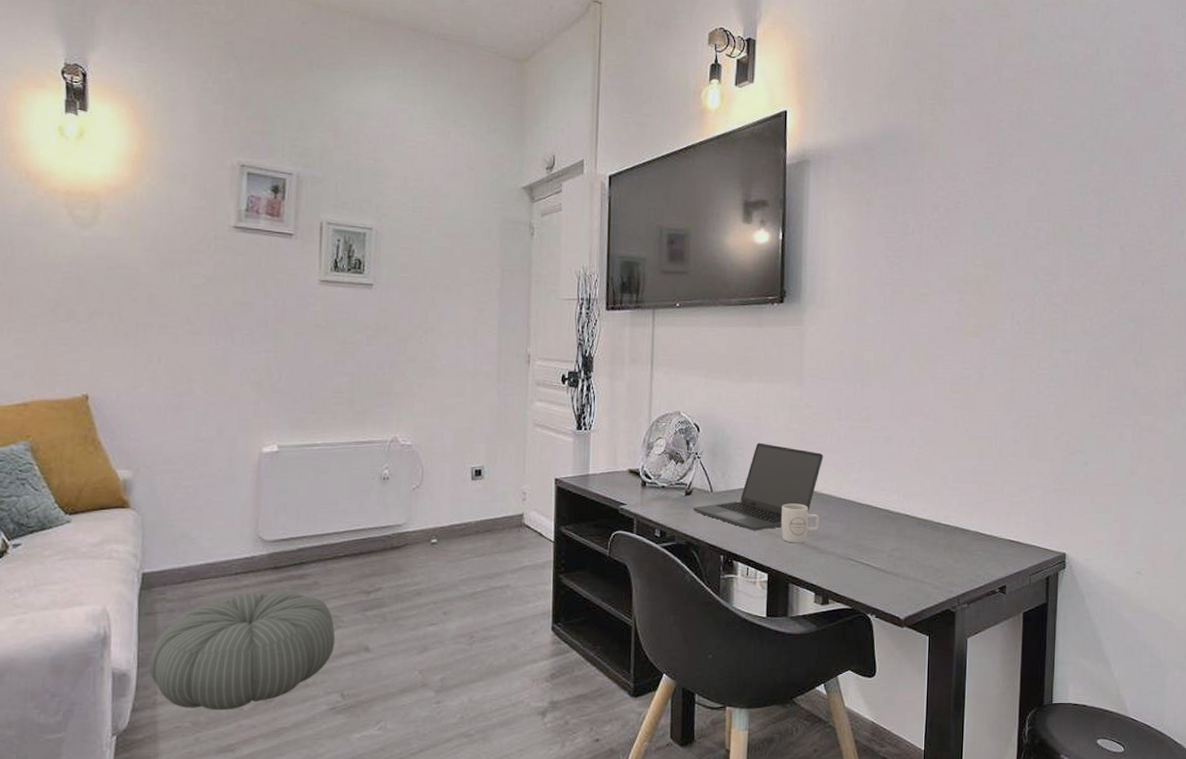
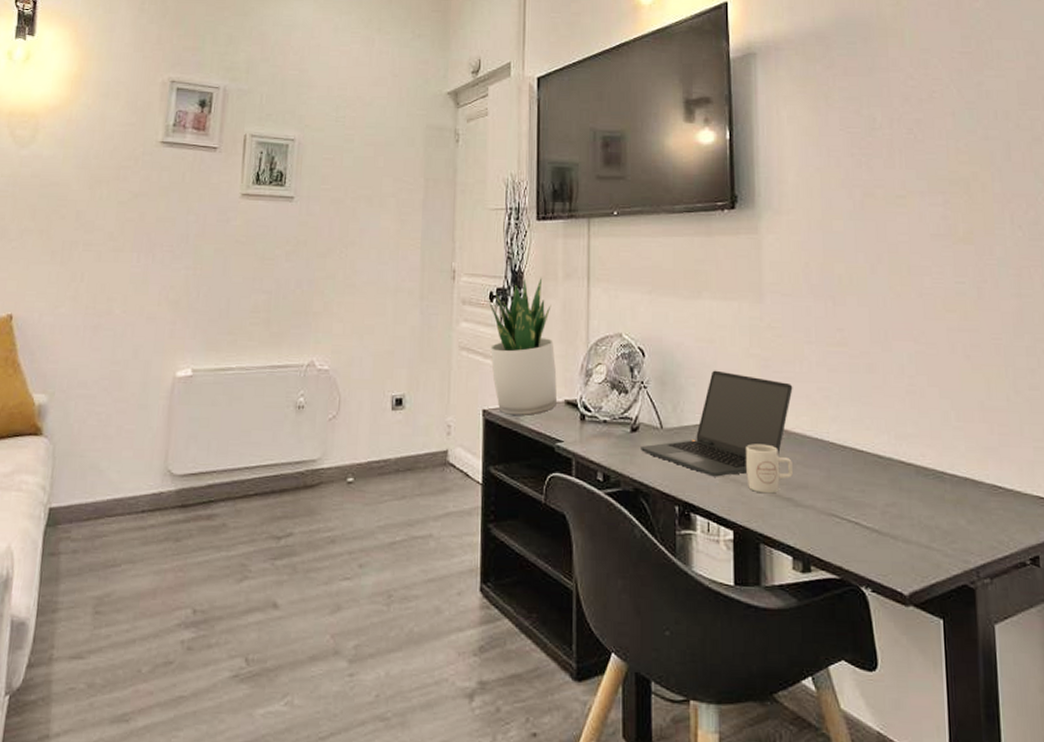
pouf: present [149,592,336,711] -> none [48,533,242,672]
planter: none [559,362,622,483] -> present [487,277,558,415]

